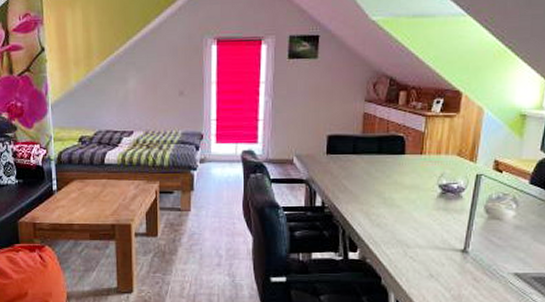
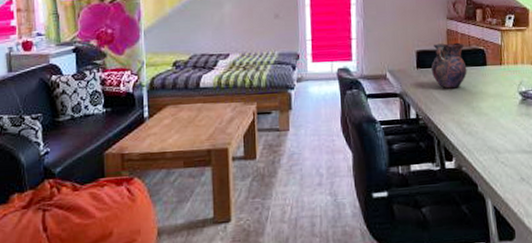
vase: none [342,128,383,177] -> present [431,42,467,89]

